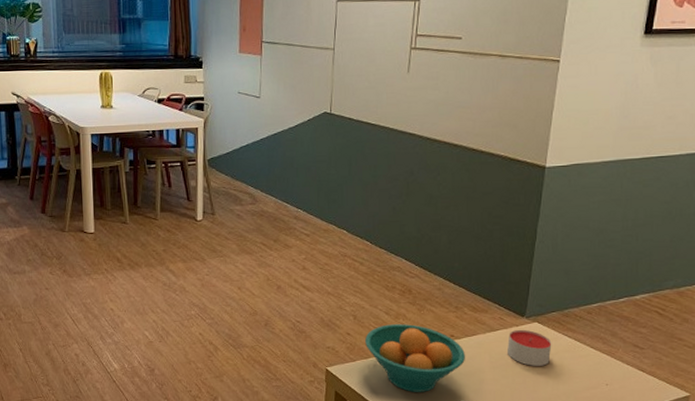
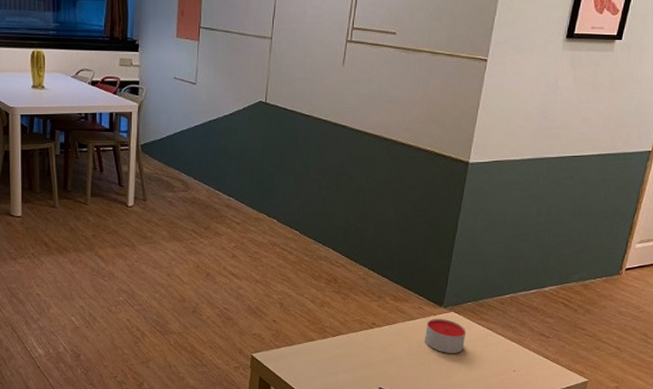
fruit bowl: present [365,324,466,392] -> none [291,312,386,378]

